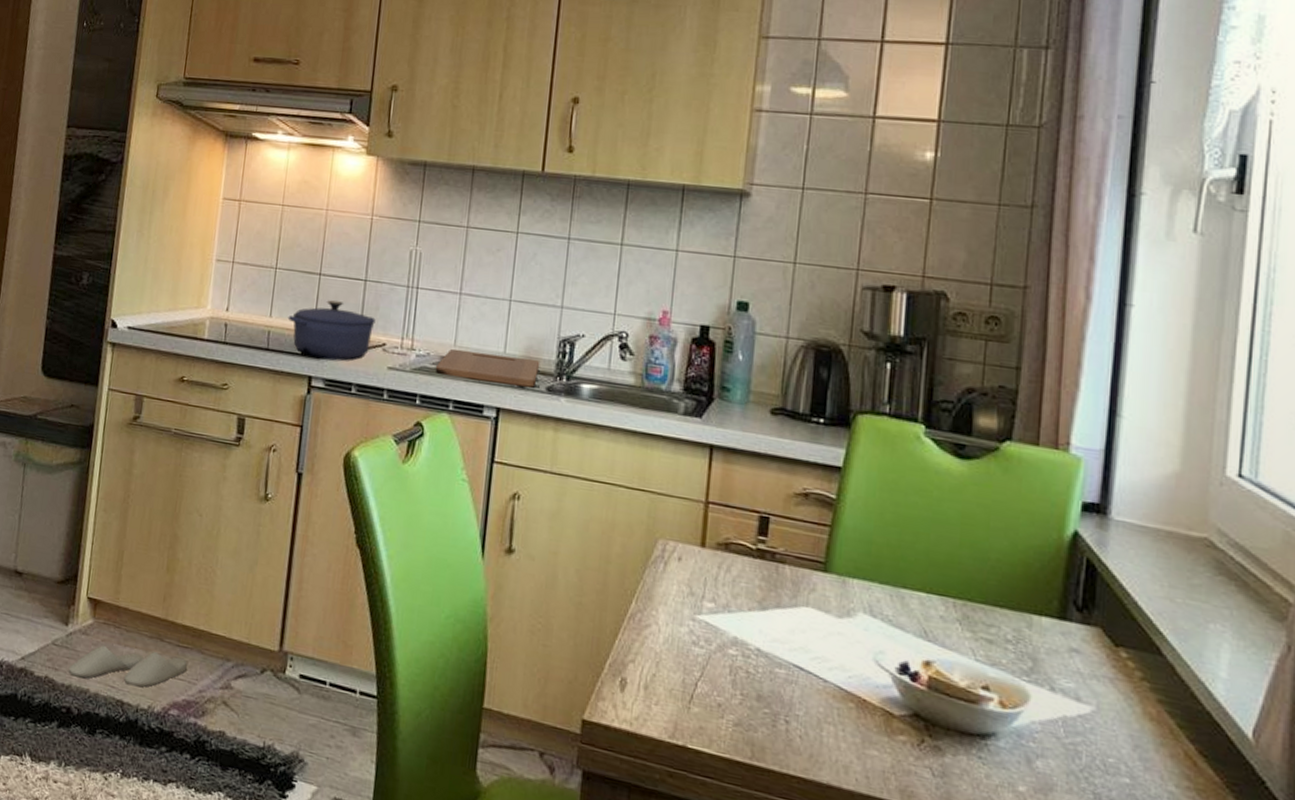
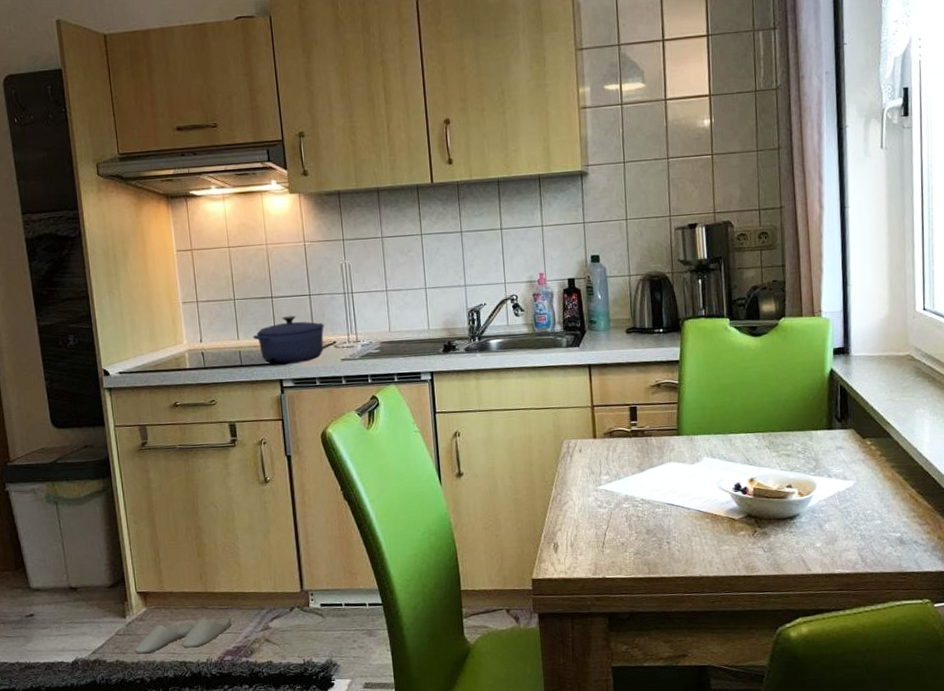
cutting board: present [435,348,540,388] -> none [378,330,457,357]

